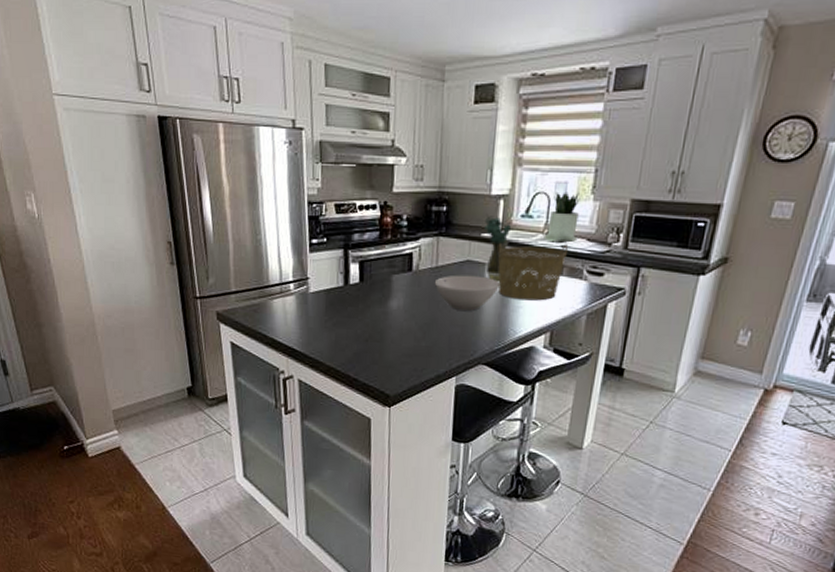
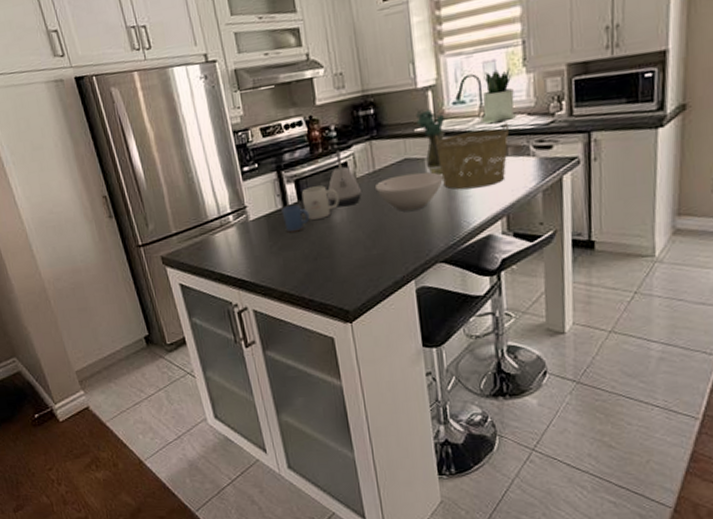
mug: none [342,284,368,311] -> present [281,204,310,233]
mug: none [363,270,399,303] -> present [302,185,339,220]
kettle: none [387,240,421,296] -> present [327,150,362,207]

